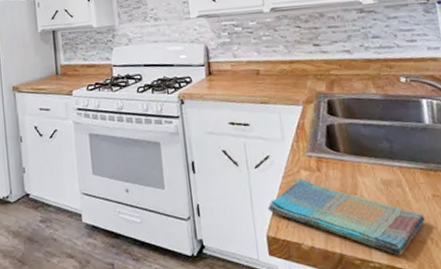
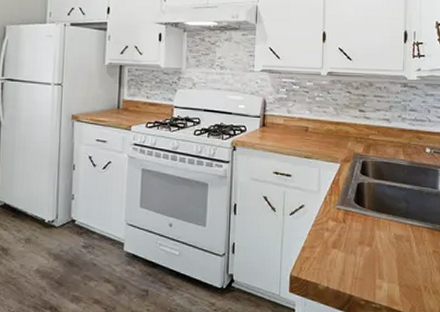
dish towel: present [267,179,426,256] -> none [295,228,424,299]

